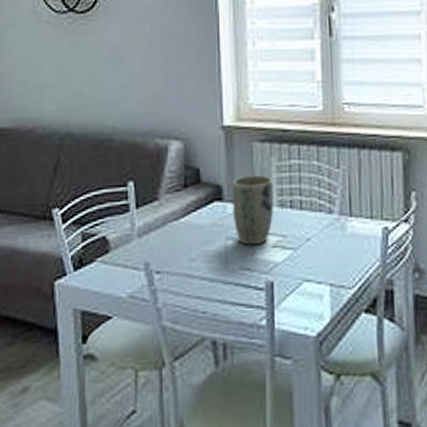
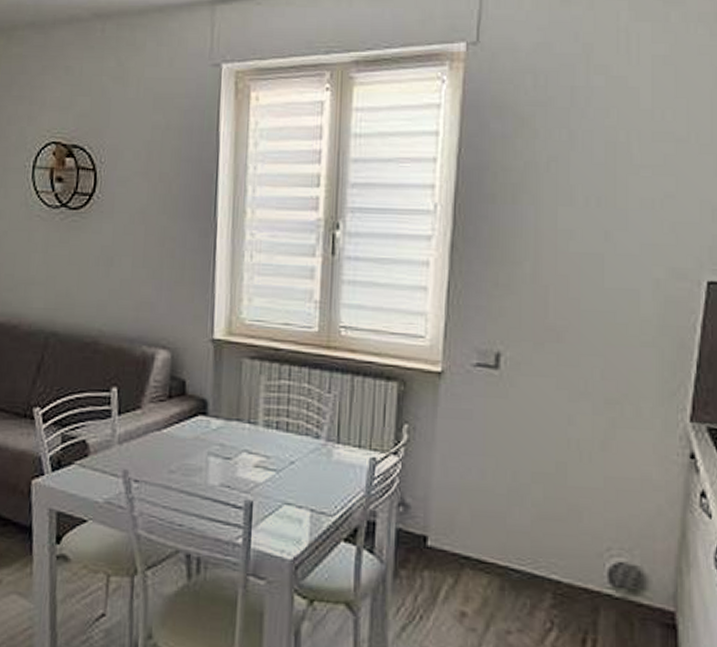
plant pot: present [232,174,274,246] -> none [216,391,261,464]

